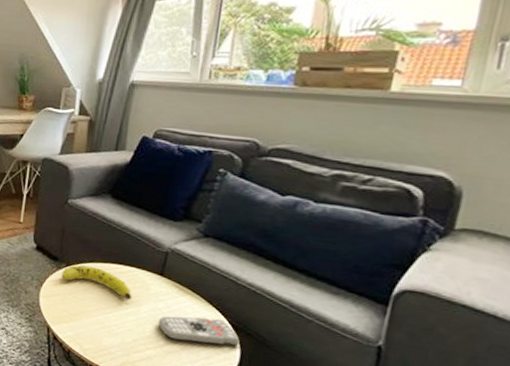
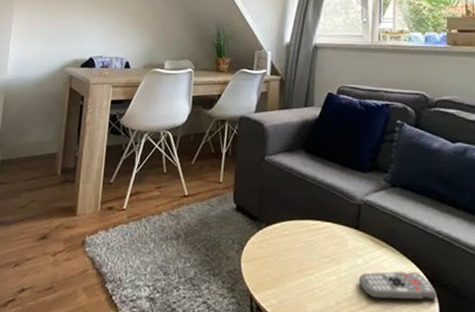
fruit: present [61,265,132,300] -> none [262,223,332,258]

